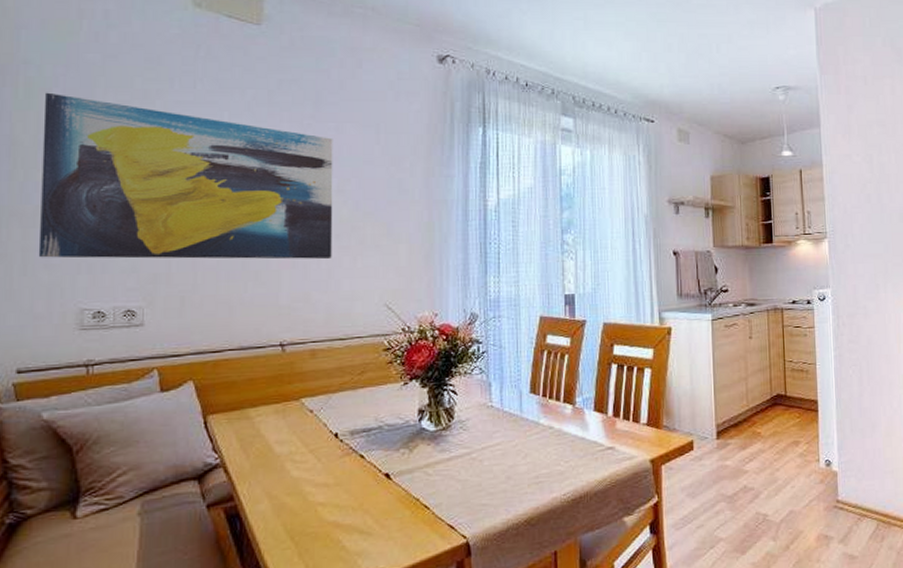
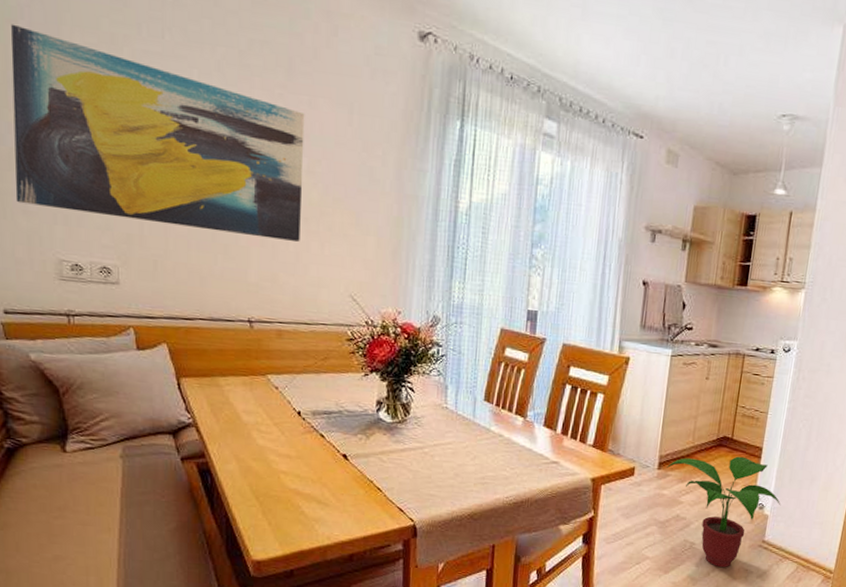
potted plant: none [725,412,848,538] -> present [667,456,781,568]

